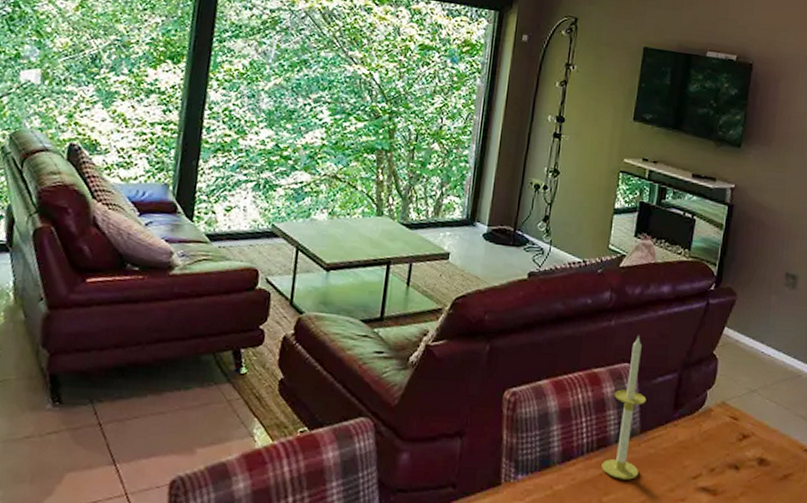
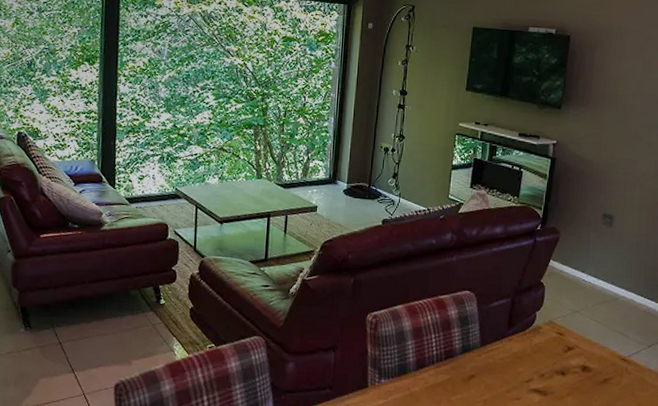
candle: present [601,335,647,480] -> none [449,268,485,383]

